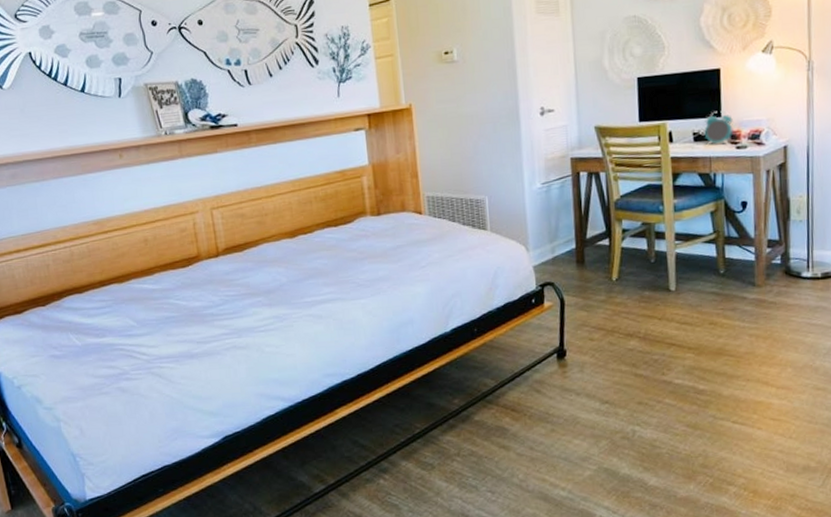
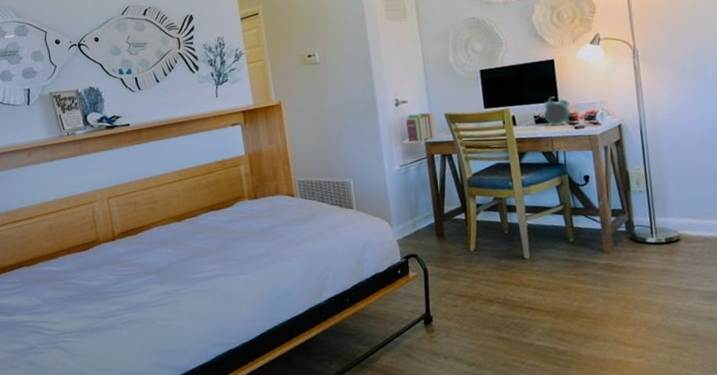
books: none [551,123,586,157] -> present [406,112,438,142]

